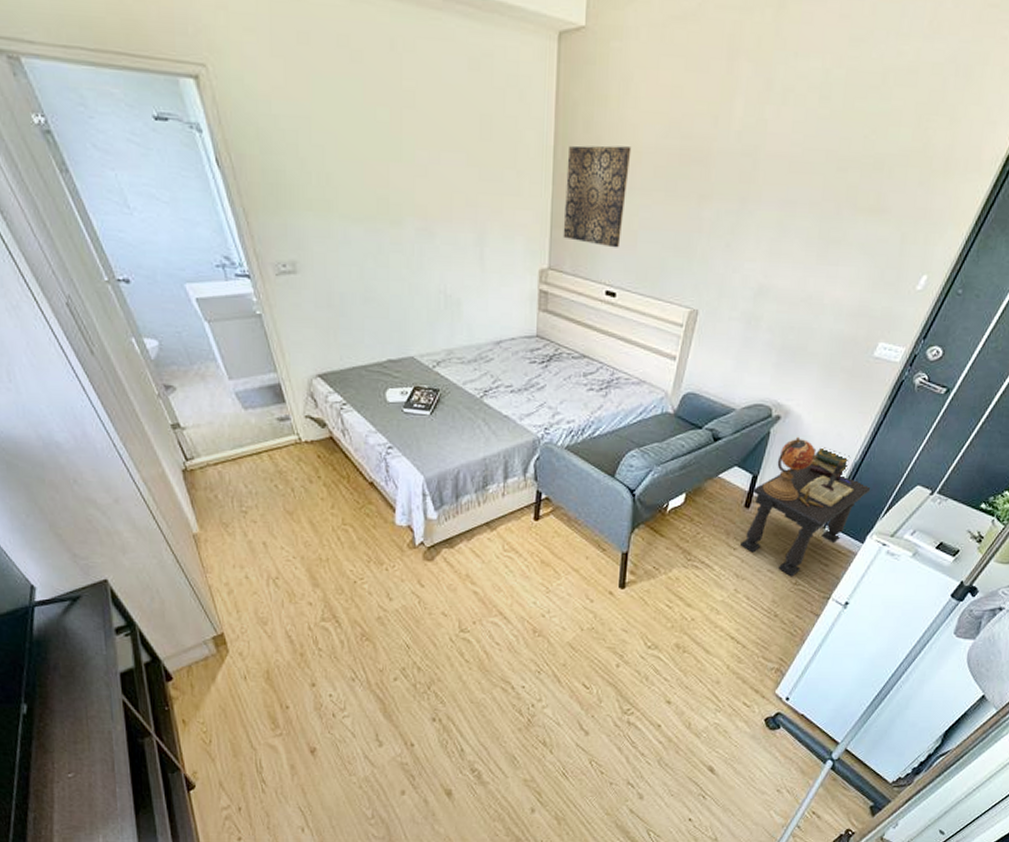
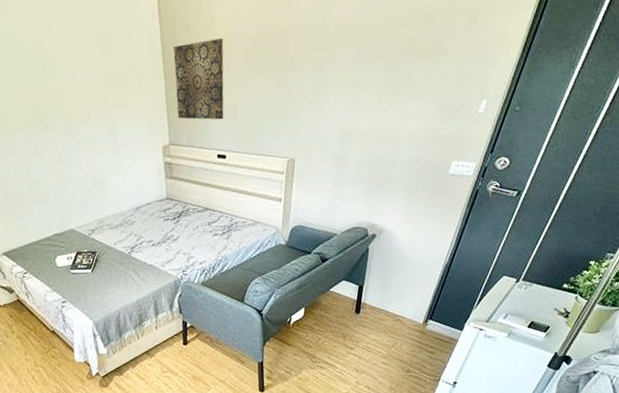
side table: present [740,436,872,577] -> none [356,249,464,366]

